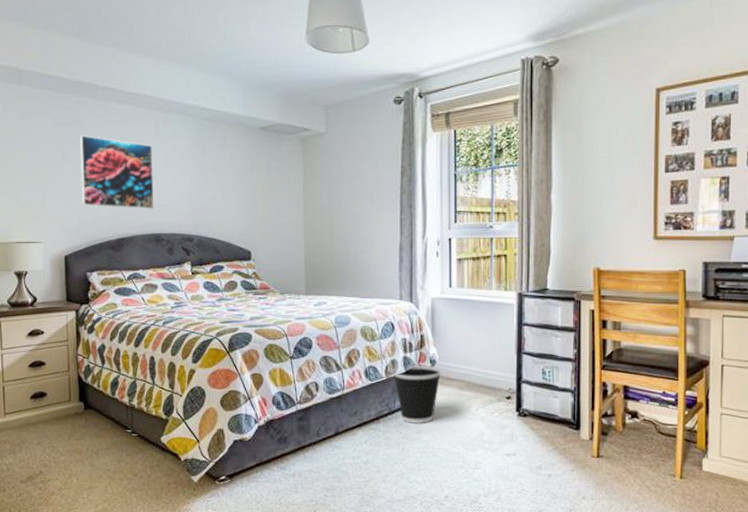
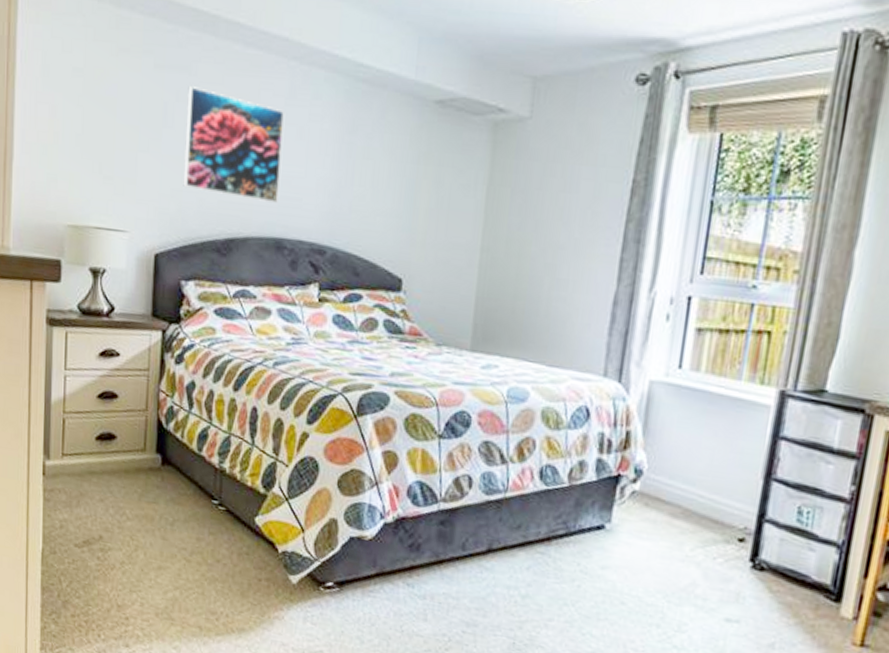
wastebasket: present [393,366,442,423] -> none [579,473,650,557]

